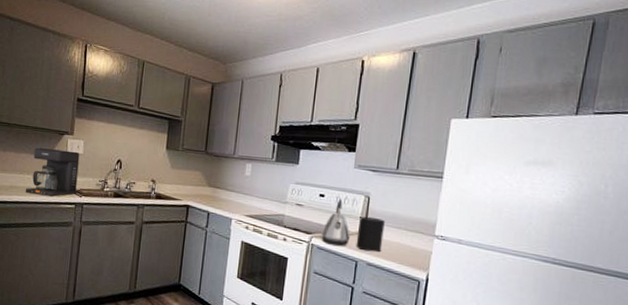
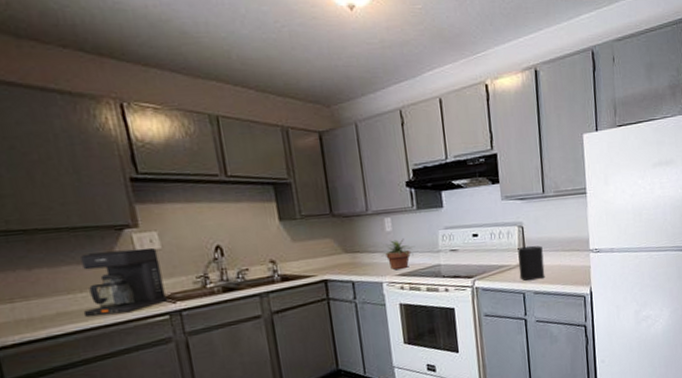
potted plant: none [236,183,267,212] -> present [381,239,415,270]
kettle: present [320,199,350,247] -> none [482,235,513,285]

